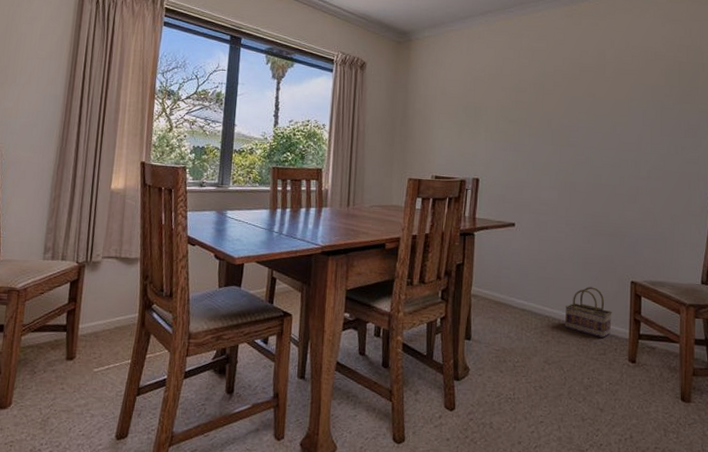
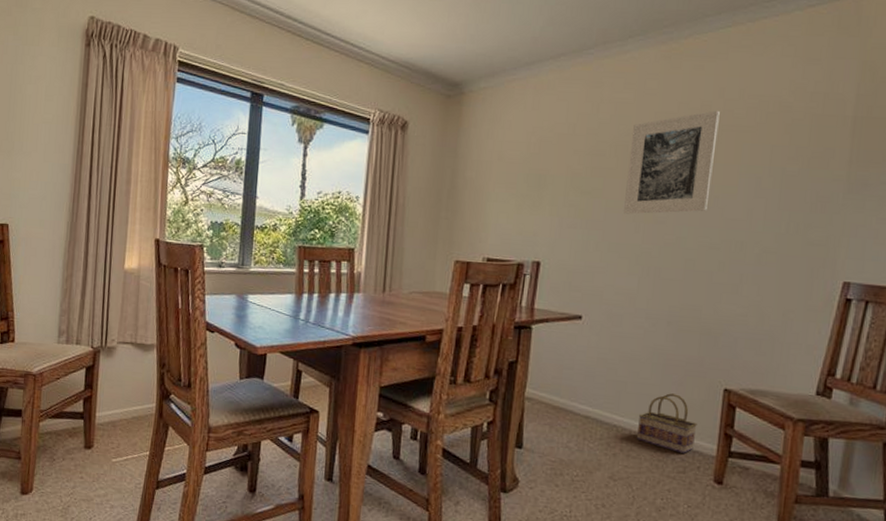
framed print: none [544,57,612,139] -> present [624,110,720,214]

